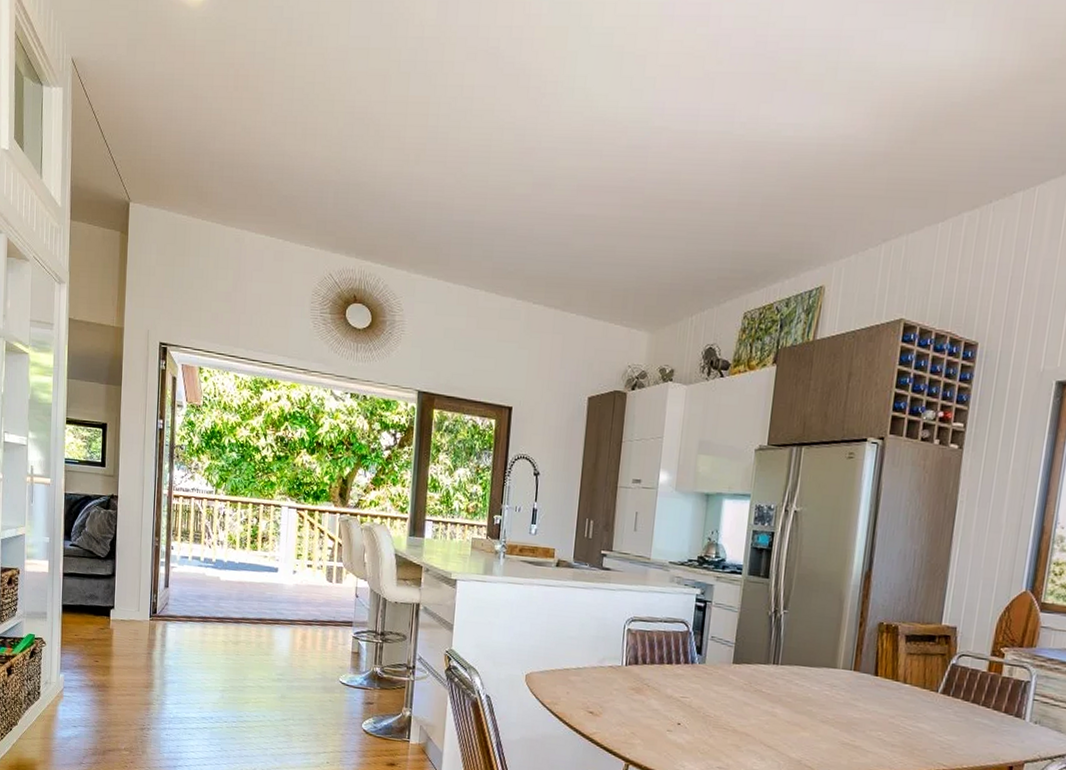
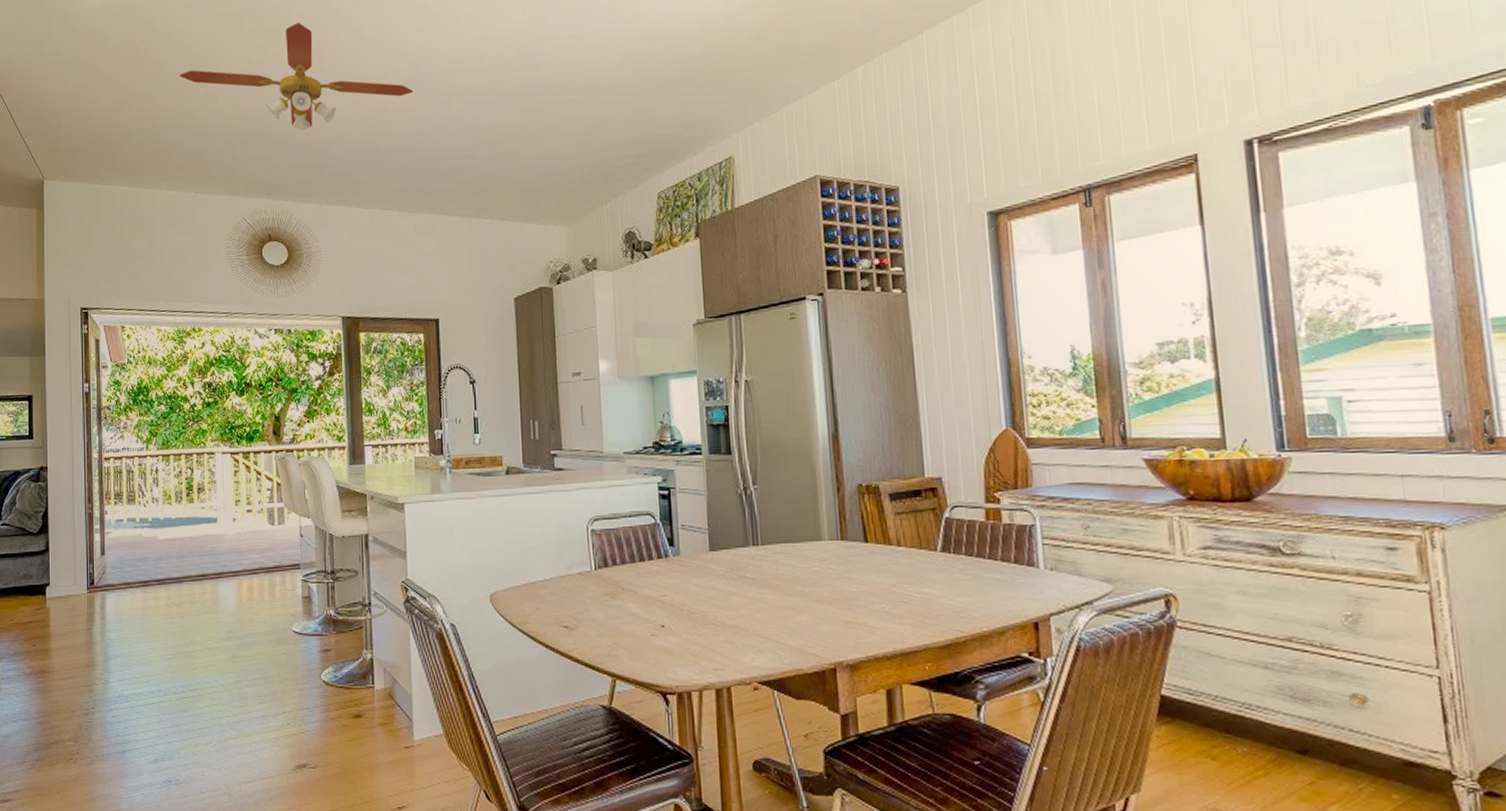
ceiling fan: none [277,70,517,191] -> present [179,22,414,131]

